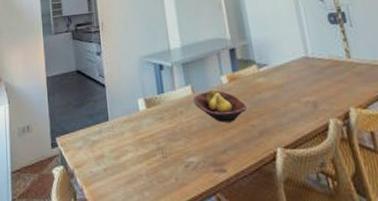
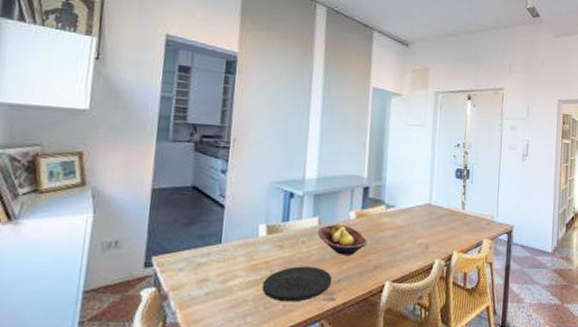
plate: none [152,137,219,175] -> present [262,266,332,302]

